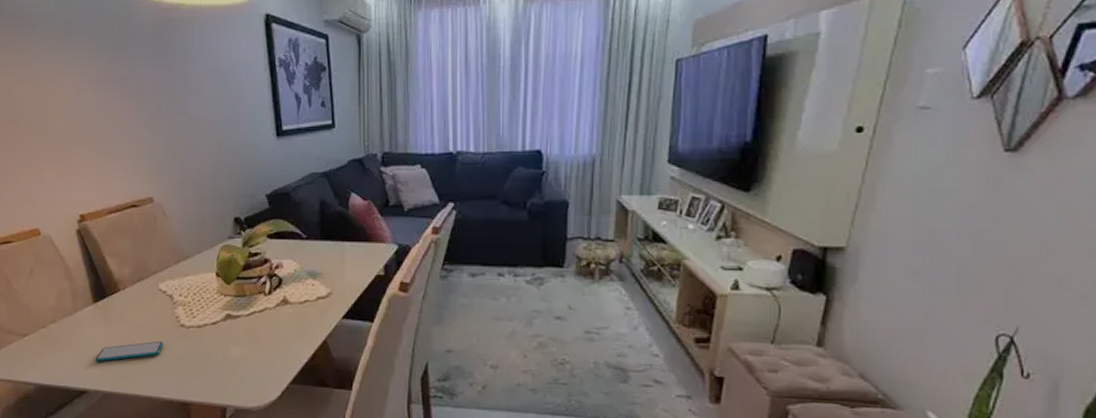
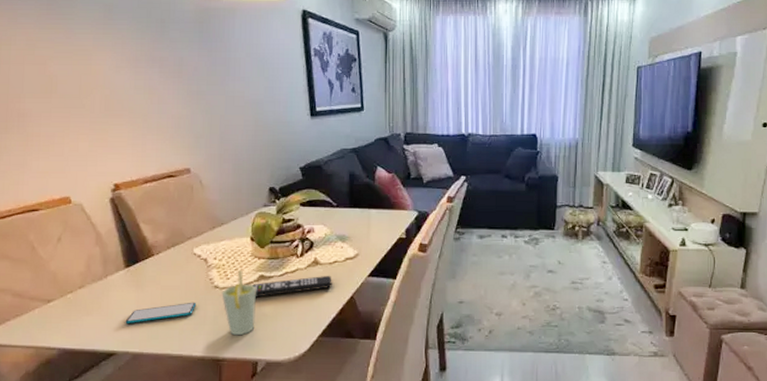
cup: none [188,308,223,379] -> present [221,270,256,336]
remote control: none [219,316,303,338] -> present [252,275,332,298]

